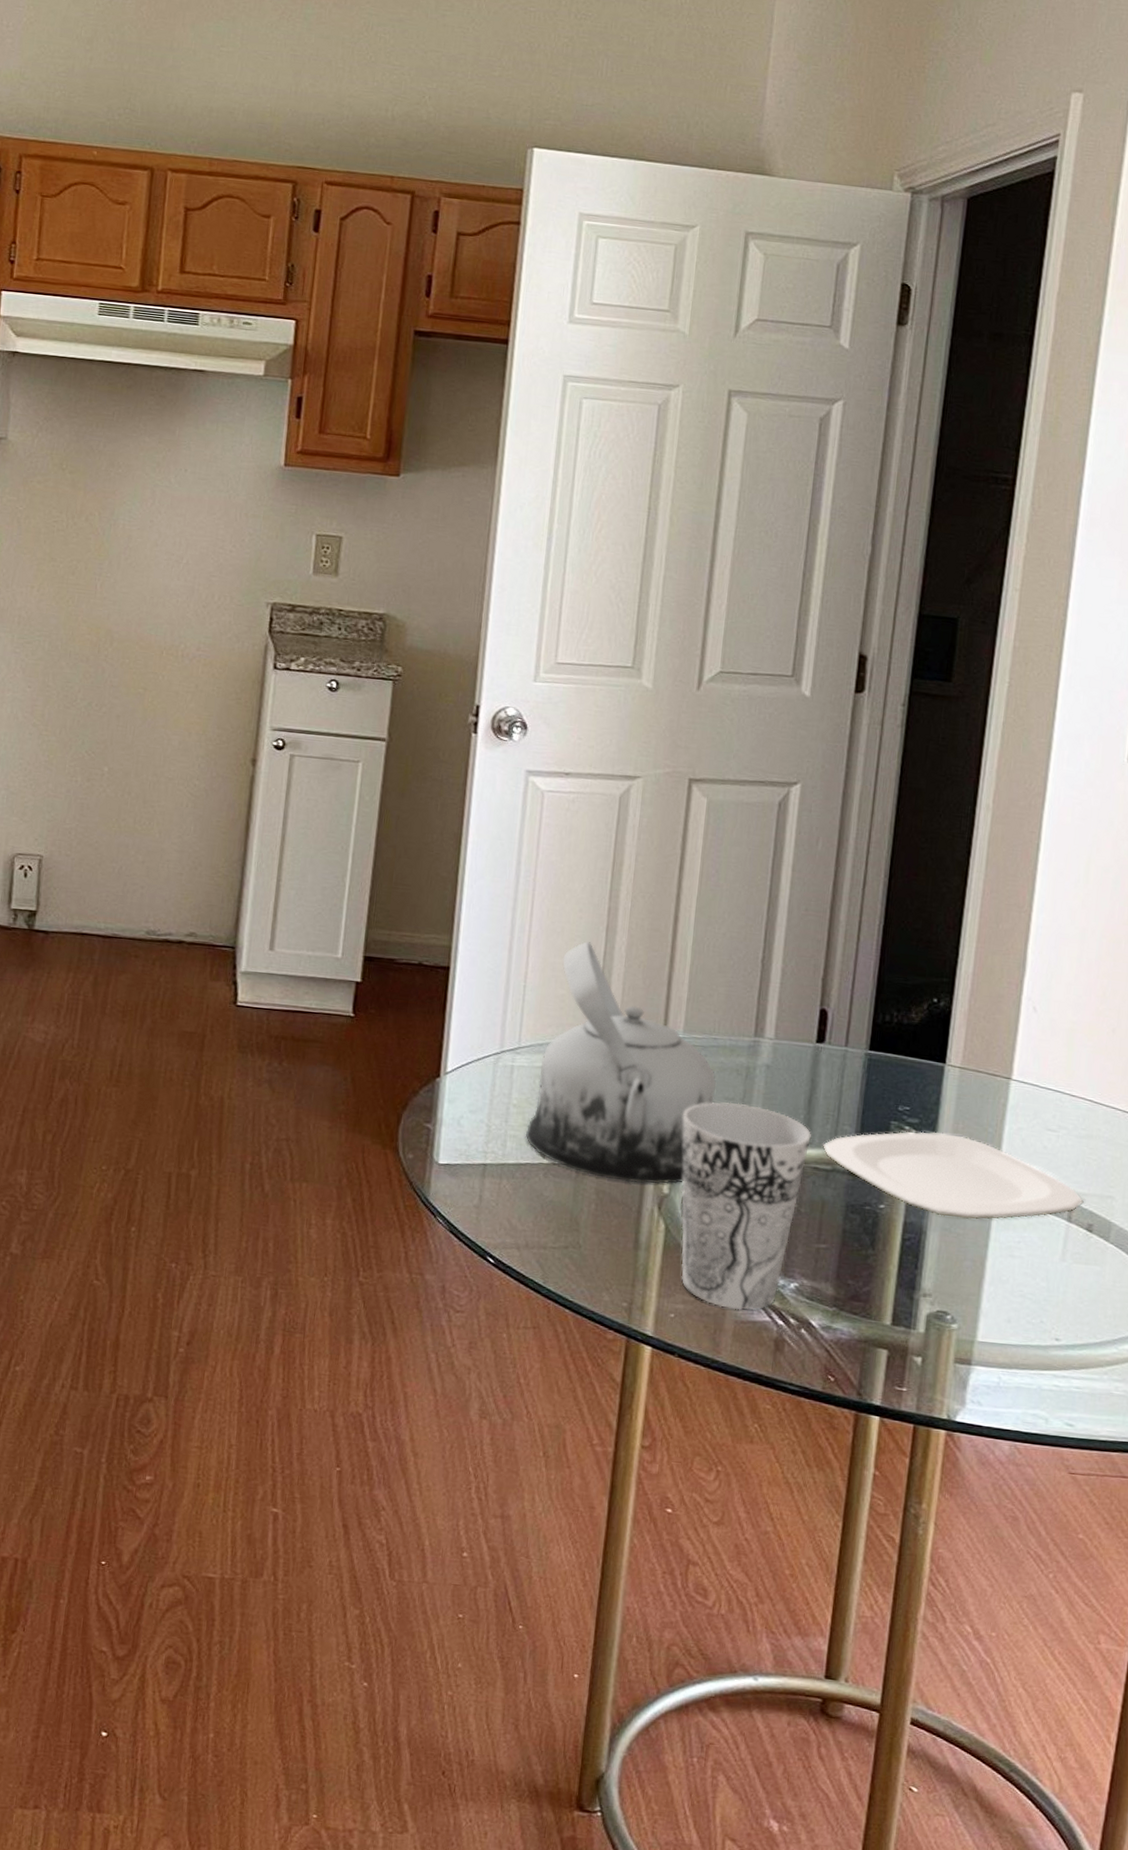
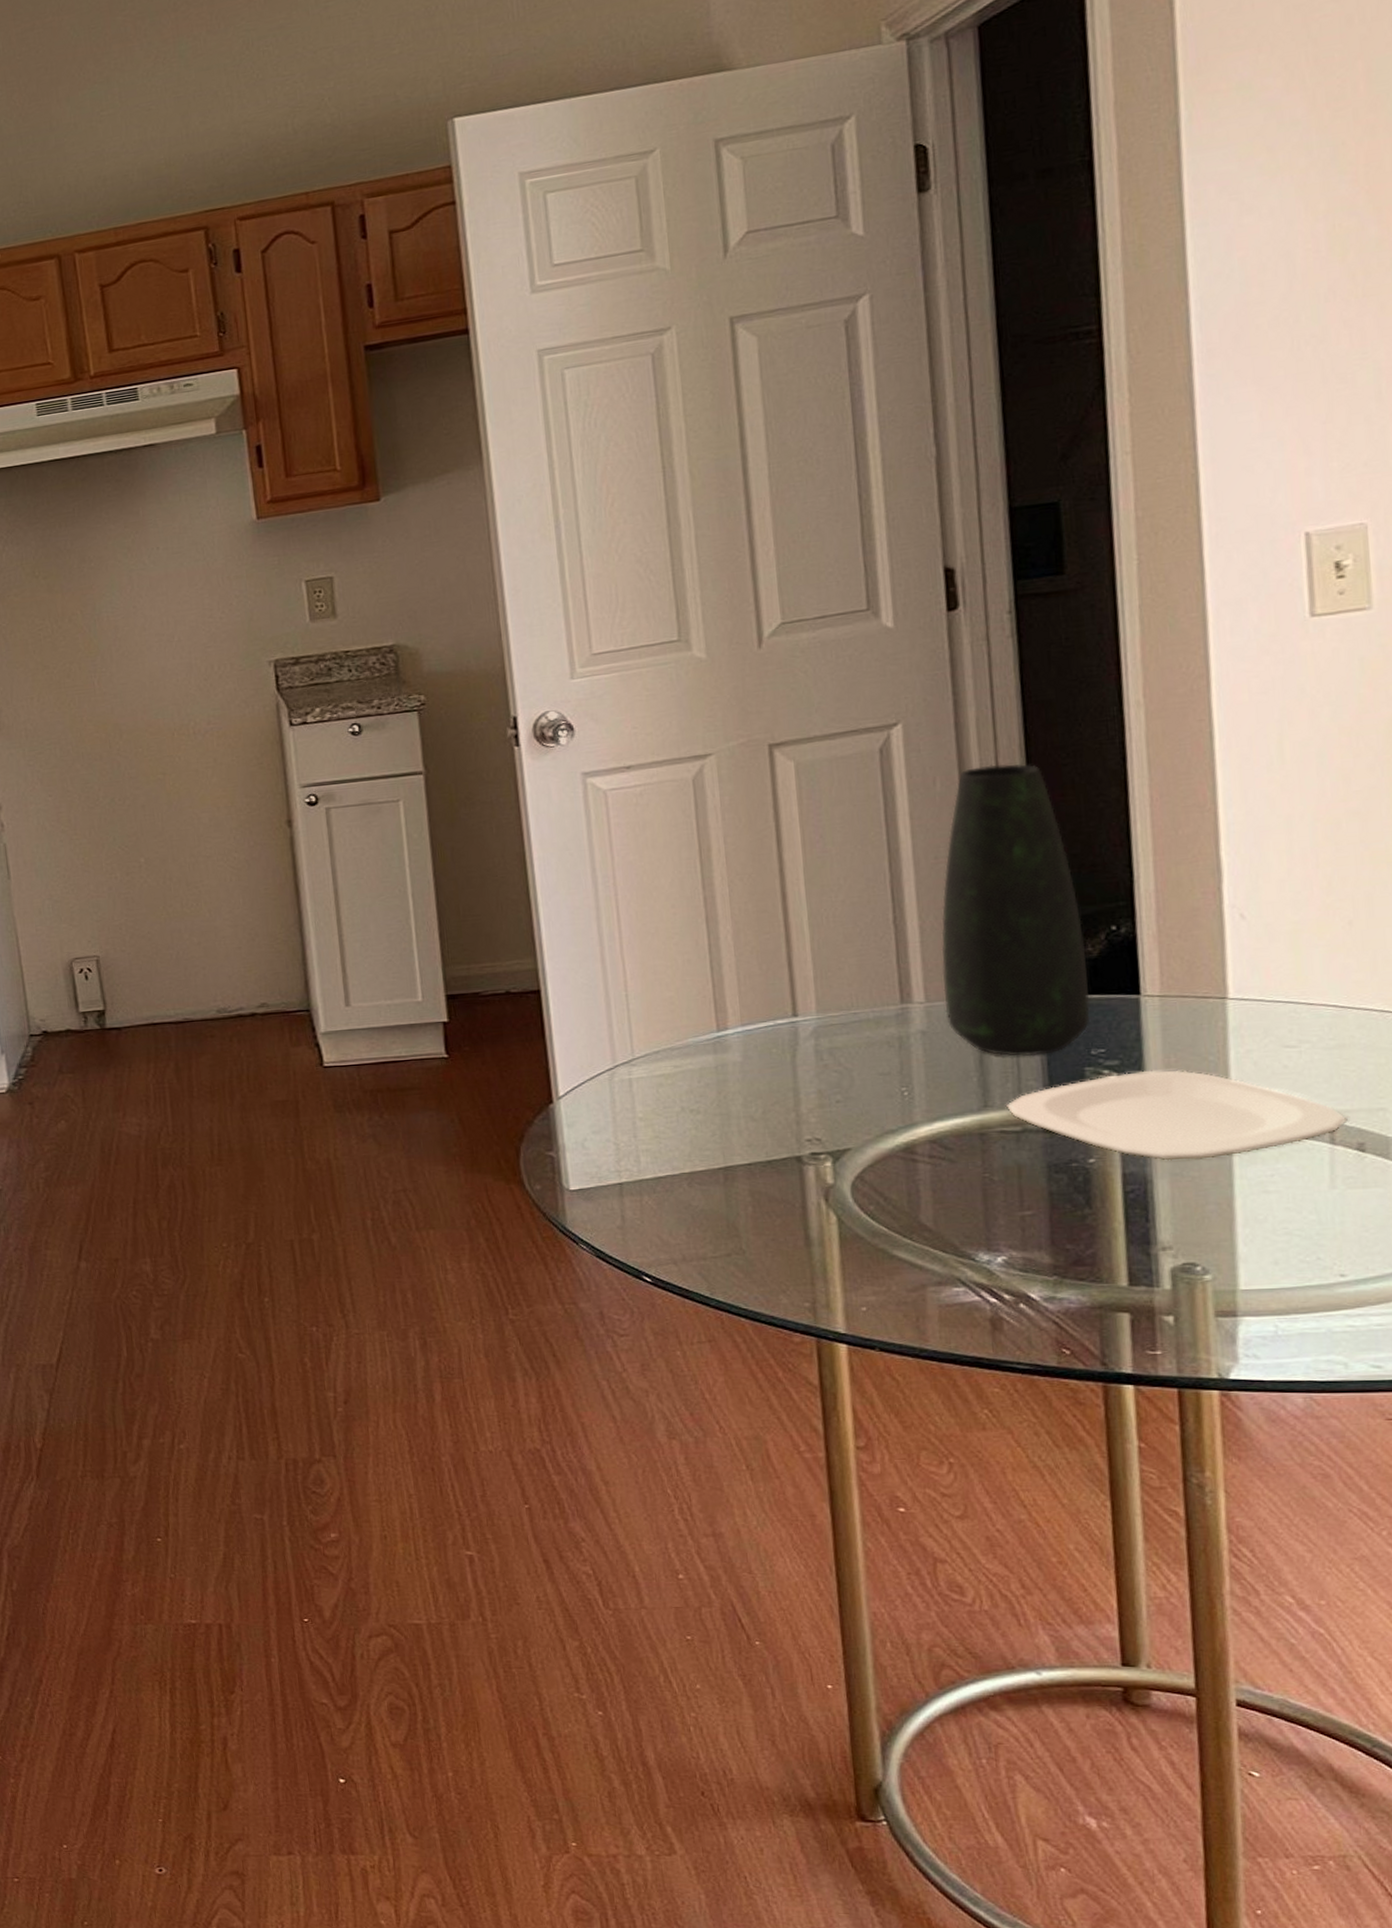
teapot: present [525,940,717,1184] -> none [658,936,867,1179]
cup: present [681,1102,811,1311] -> none [834,1076,991,1294]
vase: none [789,835,912,1104] -> present [941,763,1090,1057]

